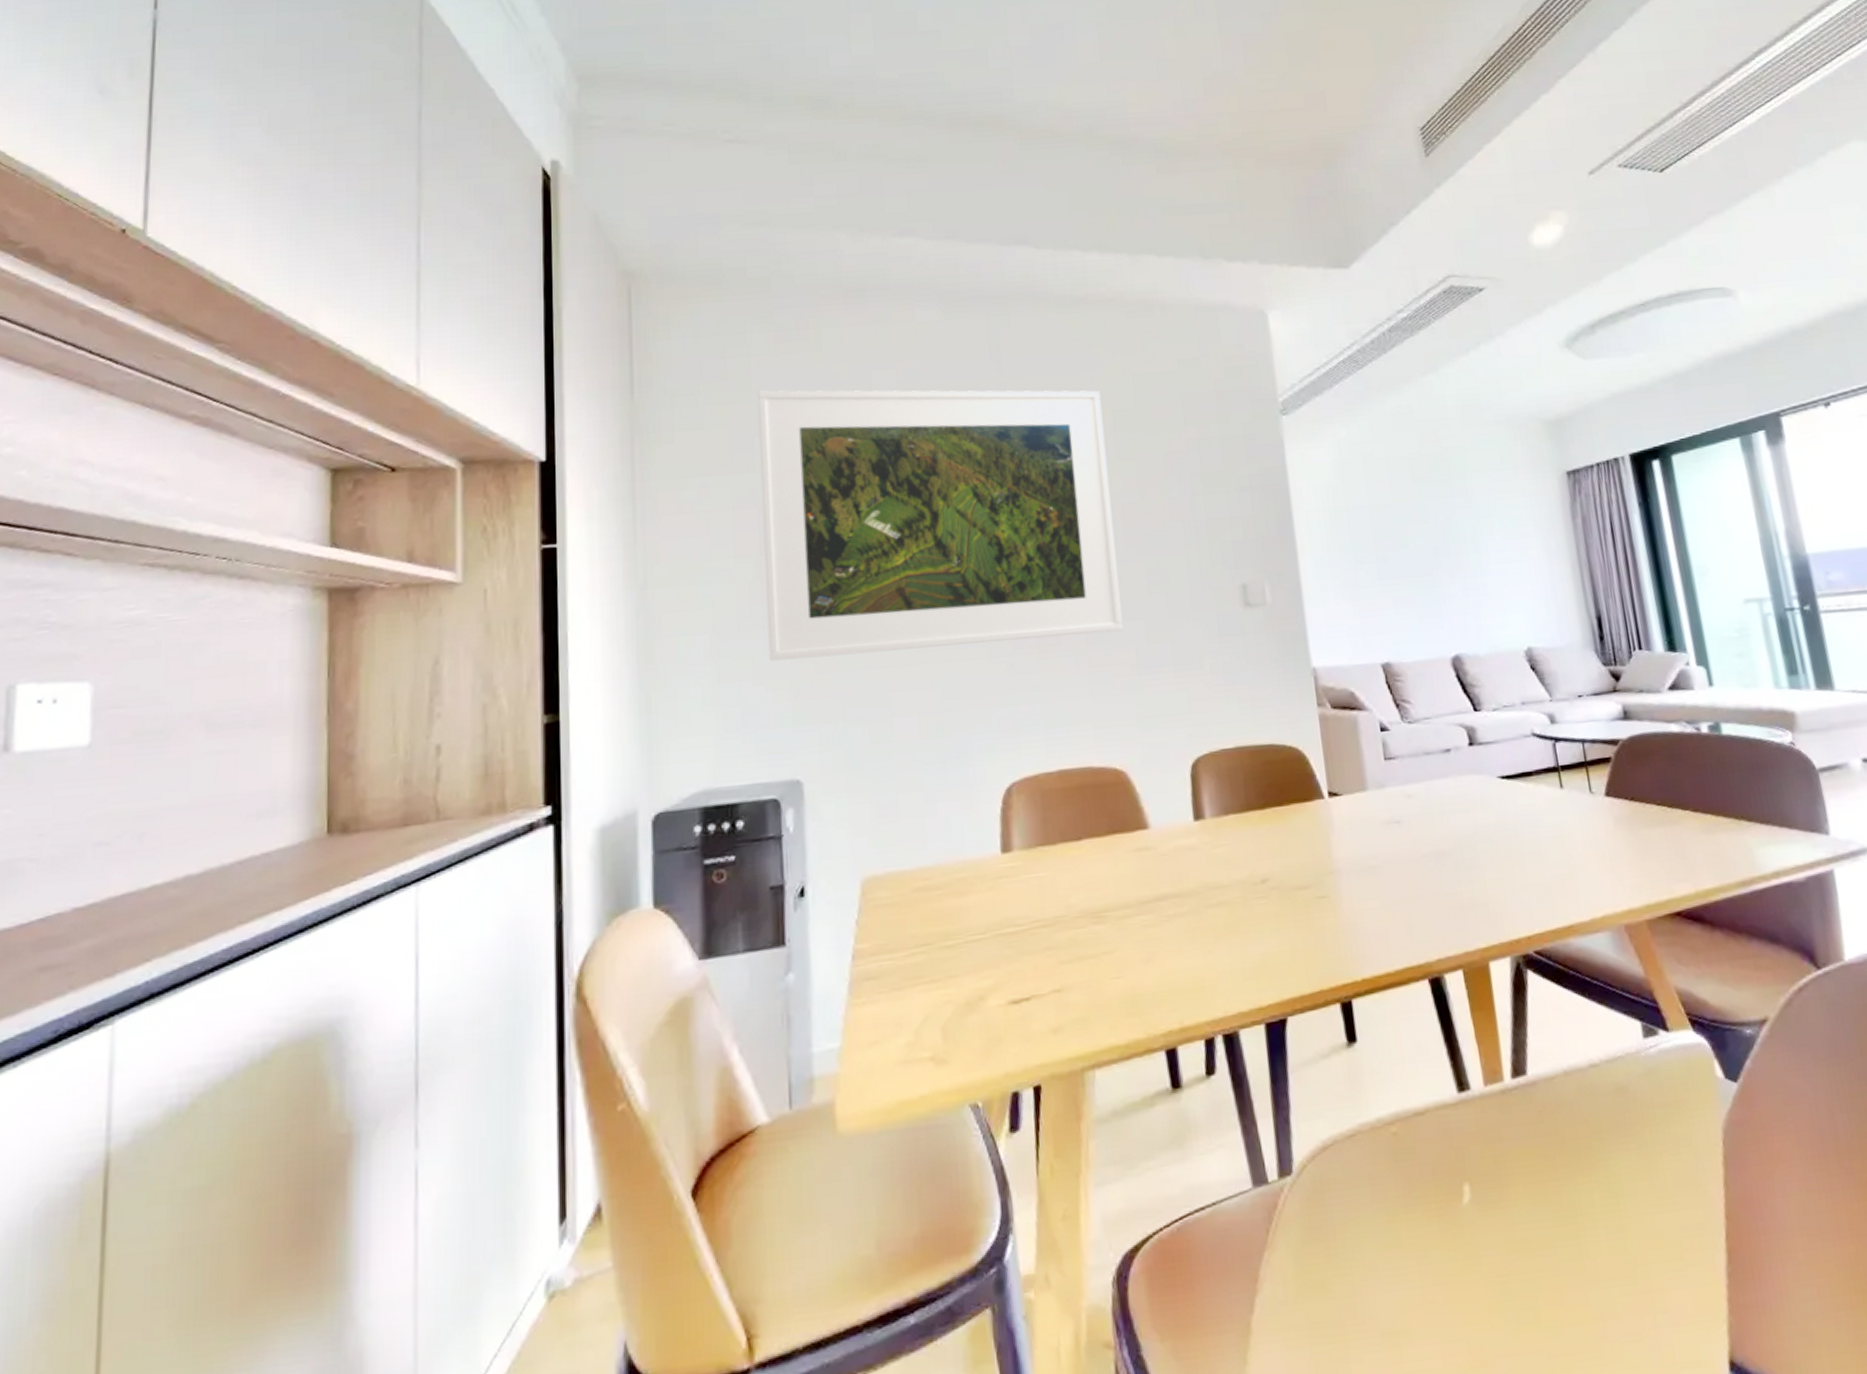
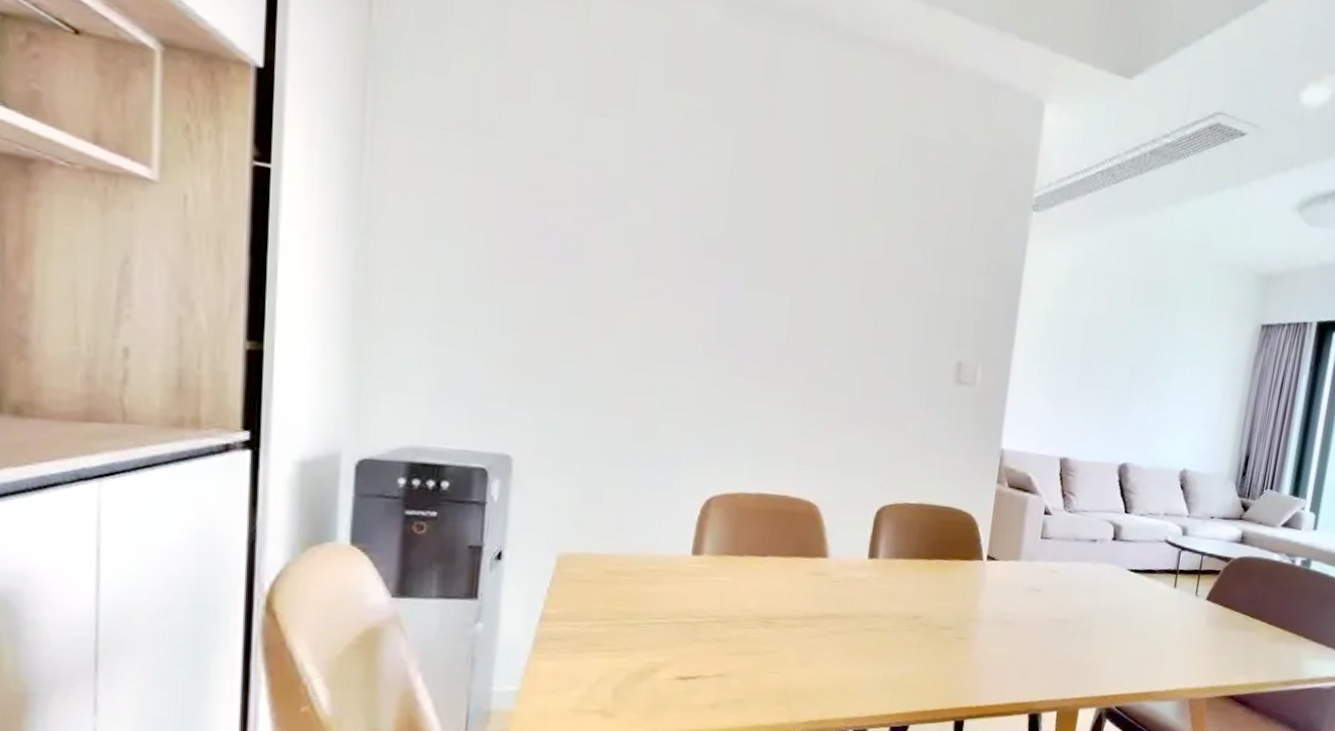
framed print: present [757,390,1123,662] -> none [492,49,868,381]

